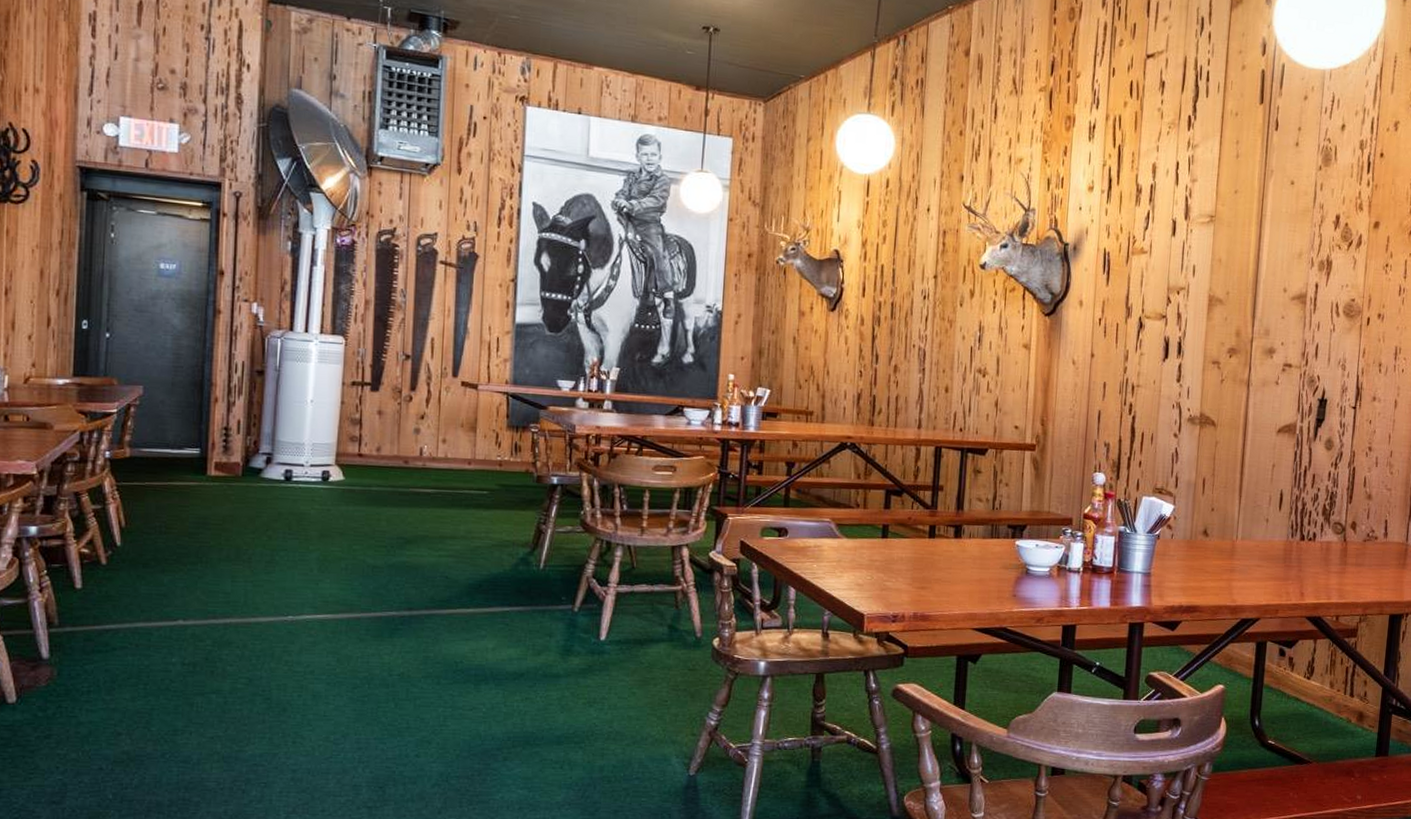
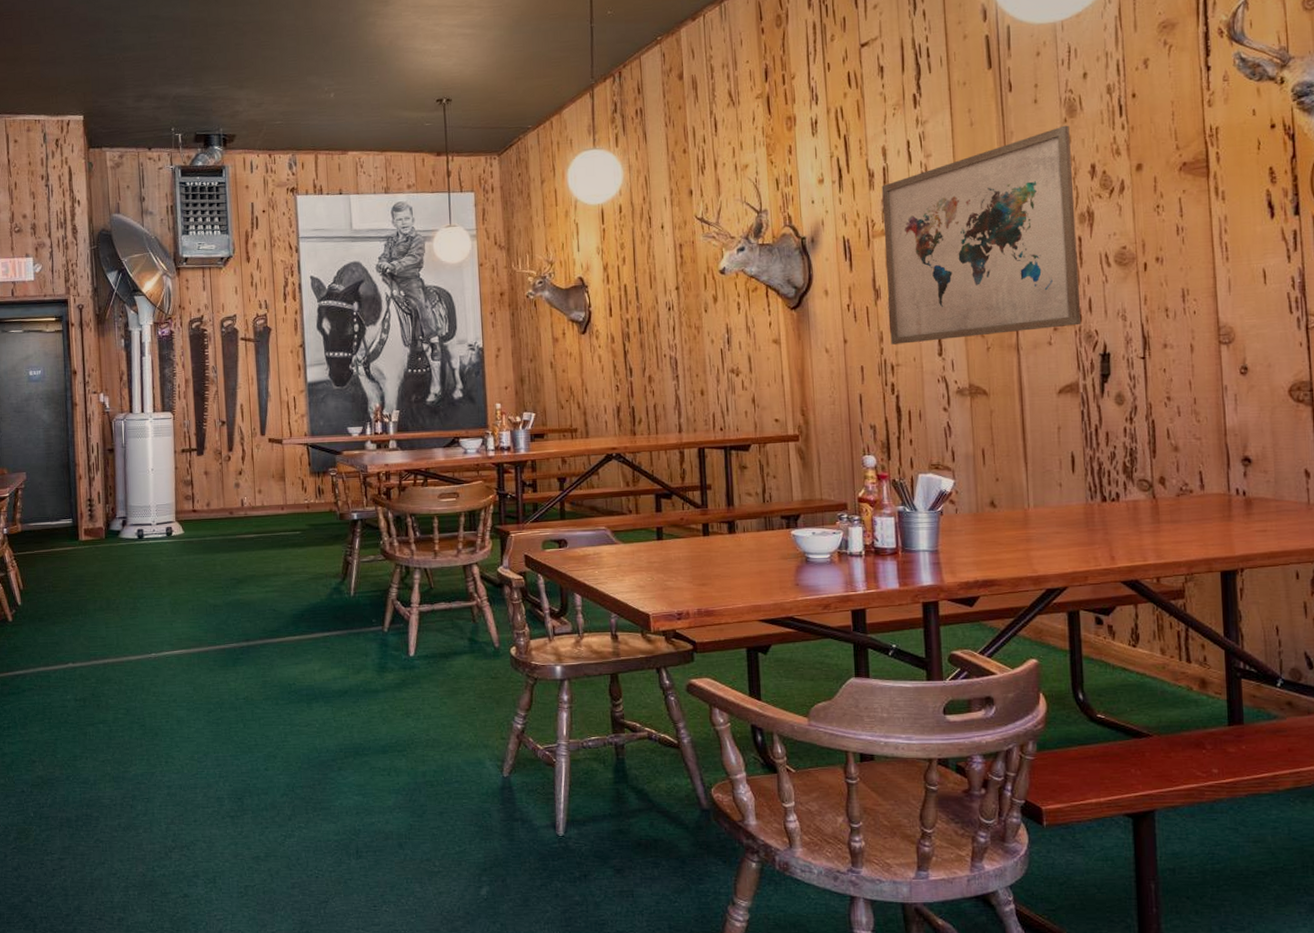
wall art: none [1135,172,1323,369] -> present [881,125,1082,345]

